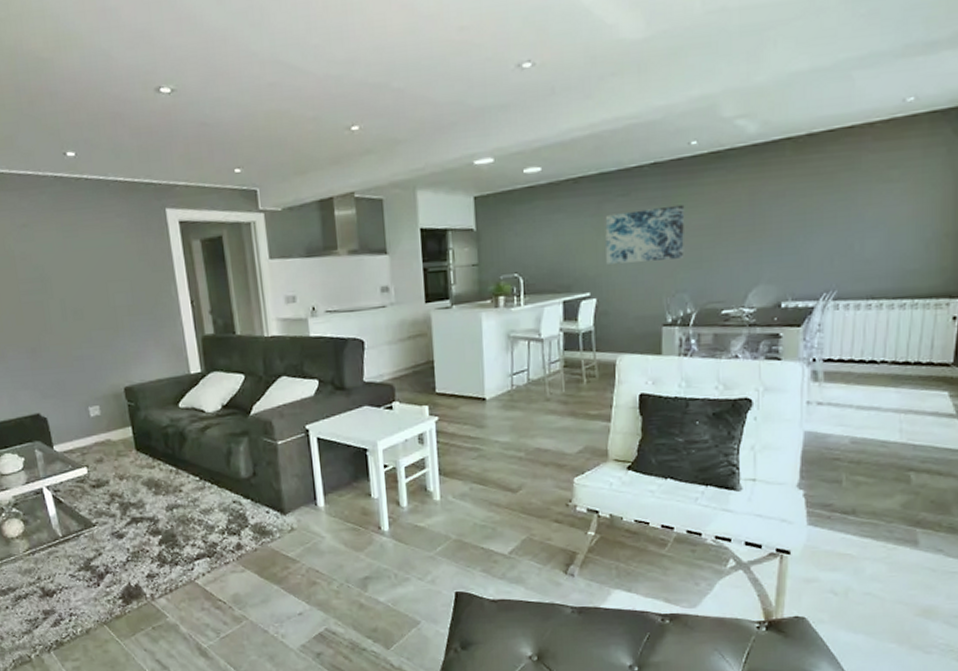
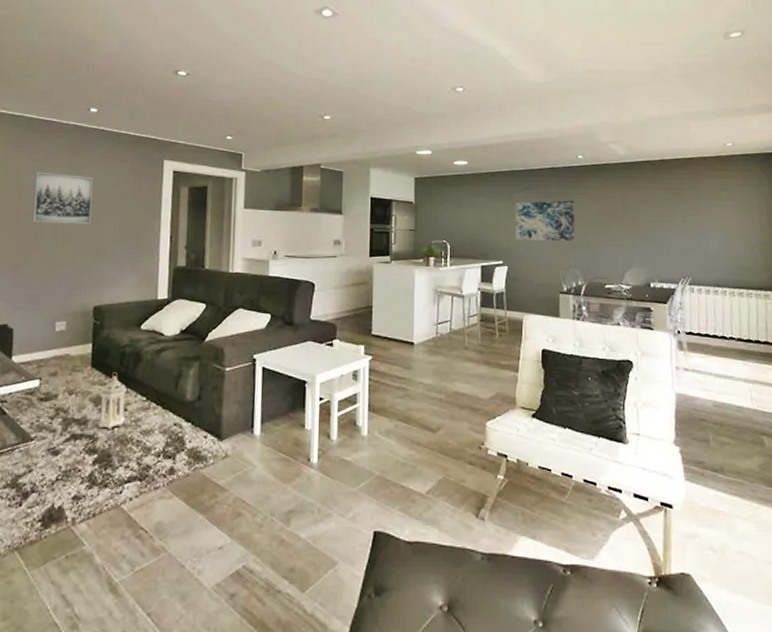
wall art: none [24,238,101,301] -> present [31,172,94,225]
lantern: none [151,454,182,511] -> present [98,372,127,429]

